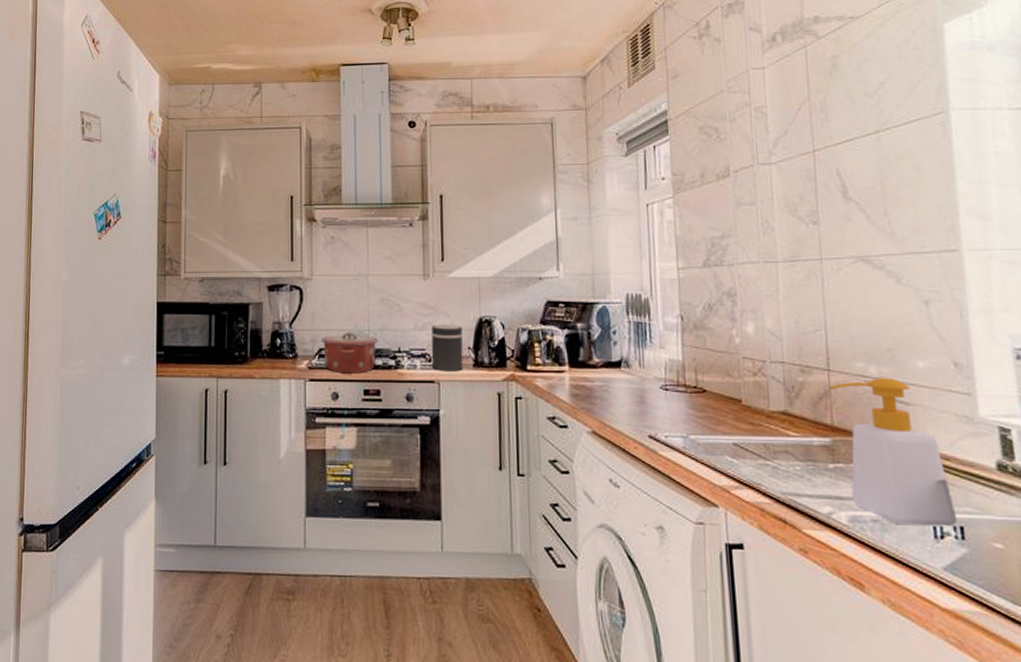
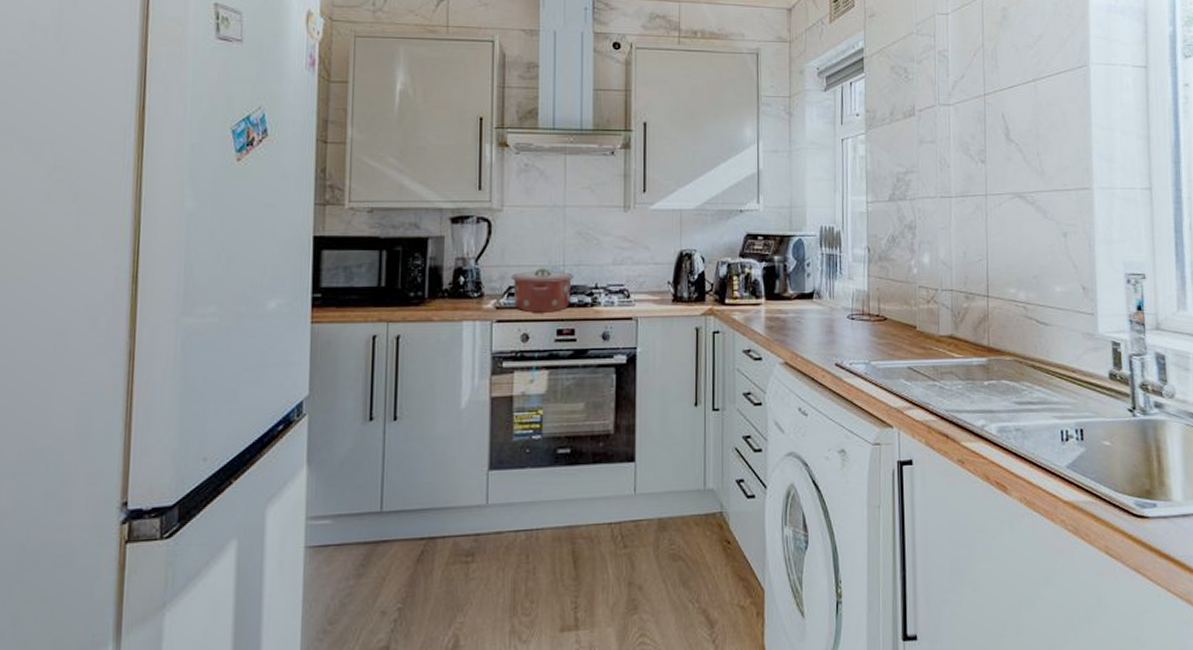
cylinder: present [431,324,463,372] -> none [630,258,662,308]
soap bottle: present [829,377,958,527] -> none [987,301,1079,432]

